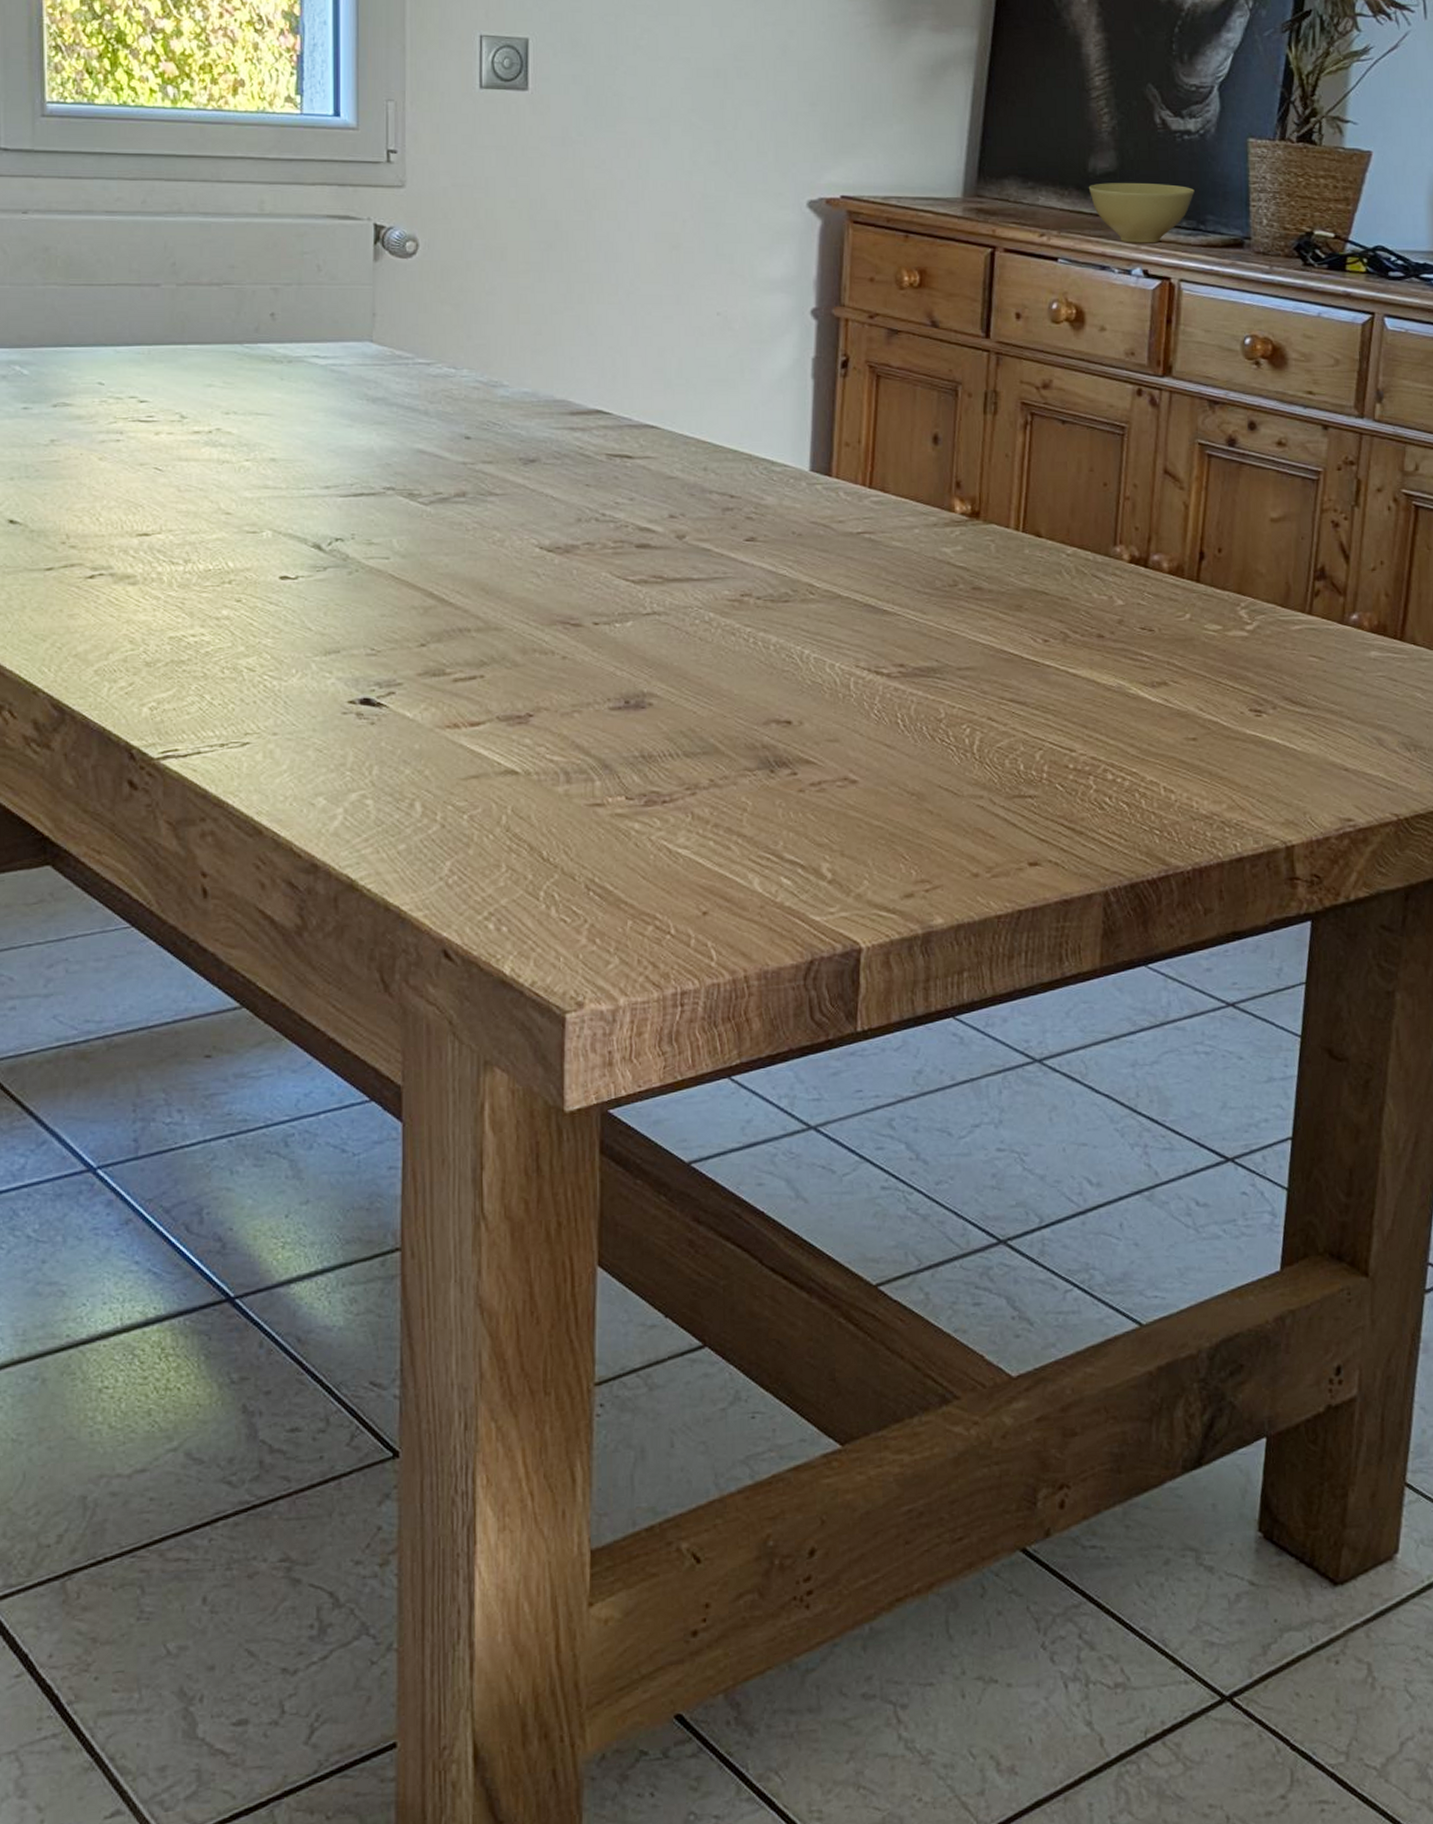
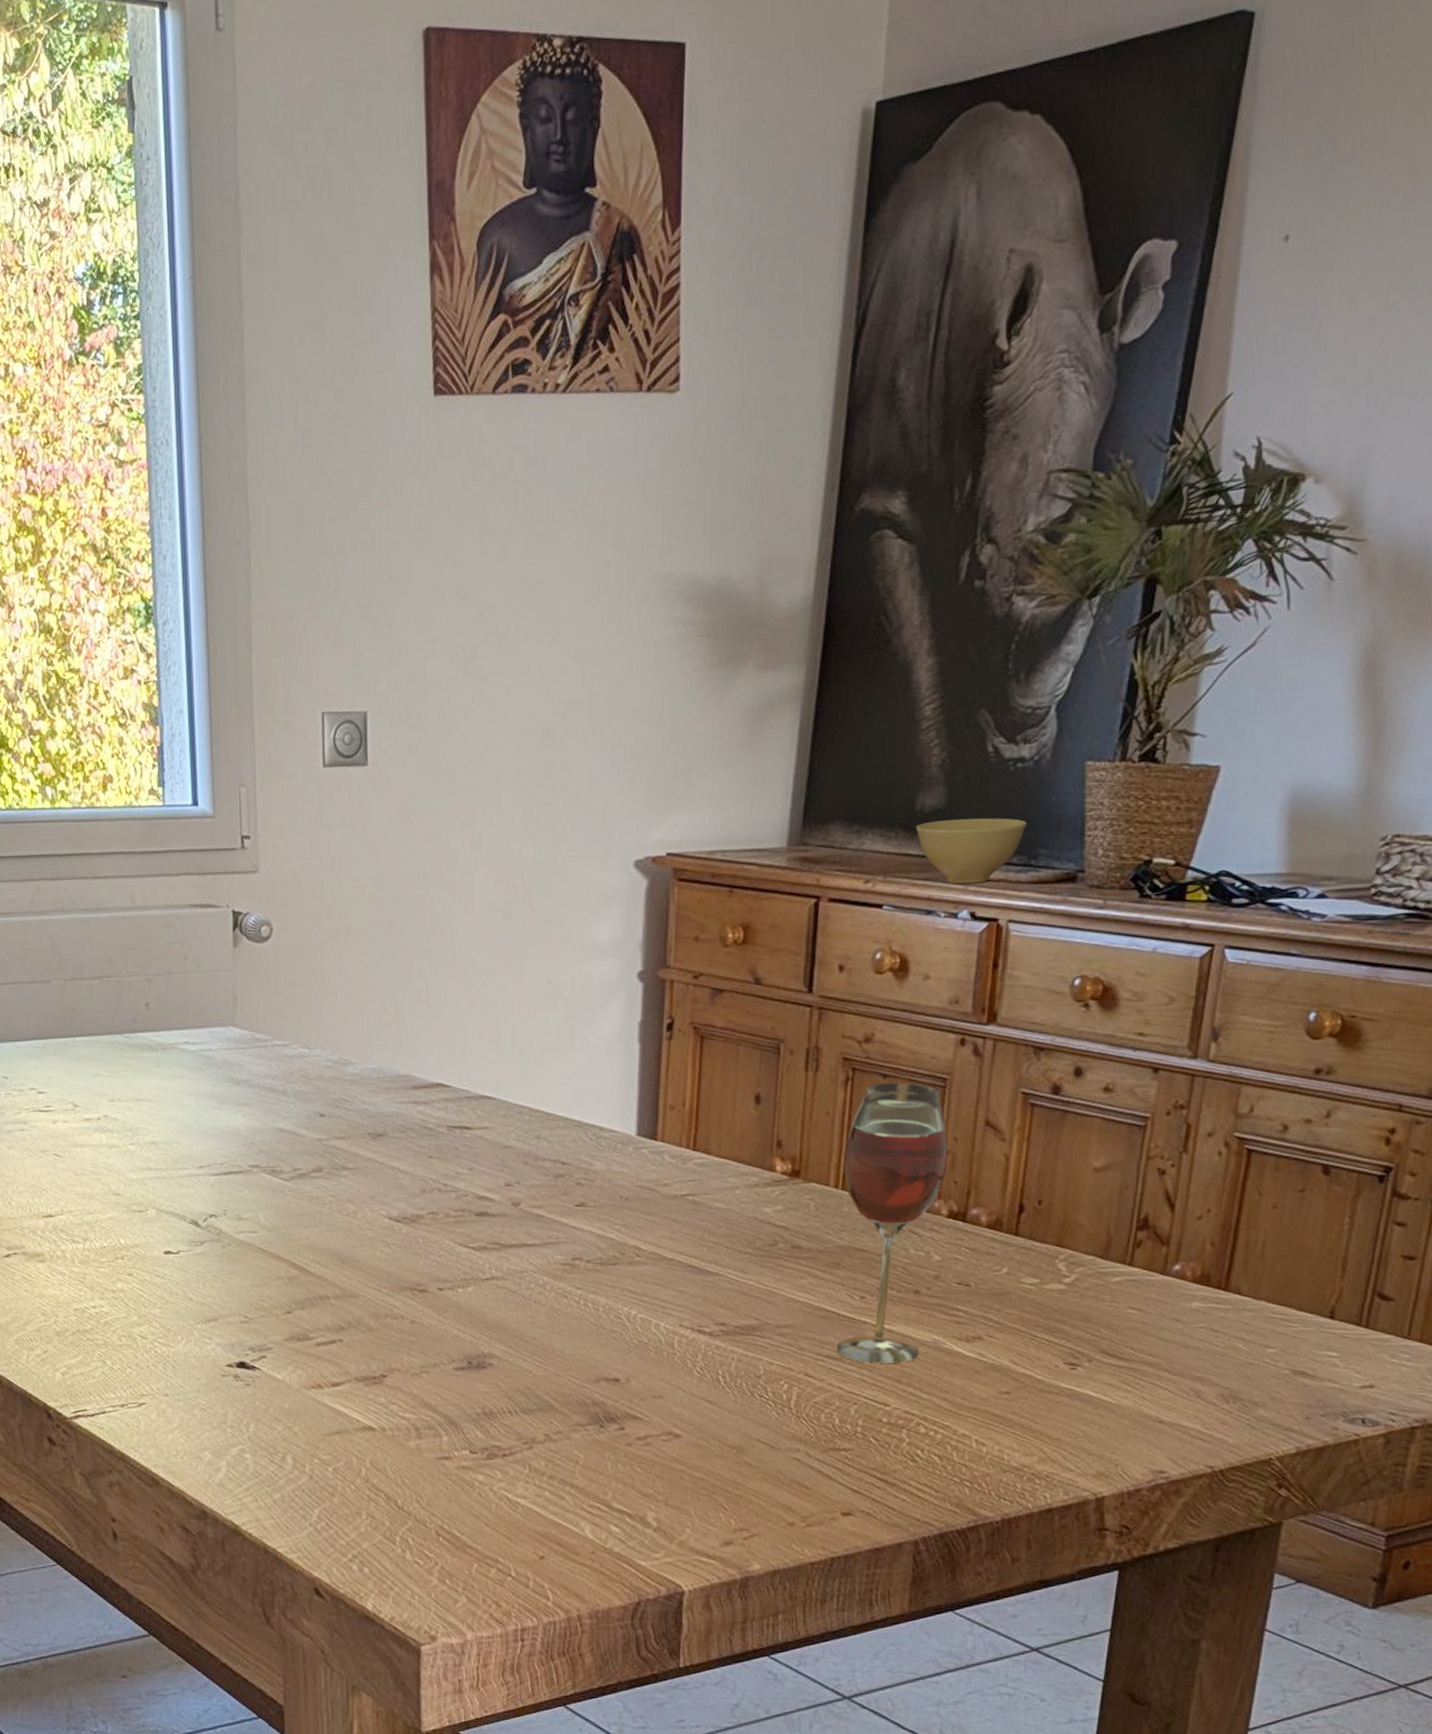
wineglass: none [1020,428,1128,708] -> present [836,1082,948,1364]

